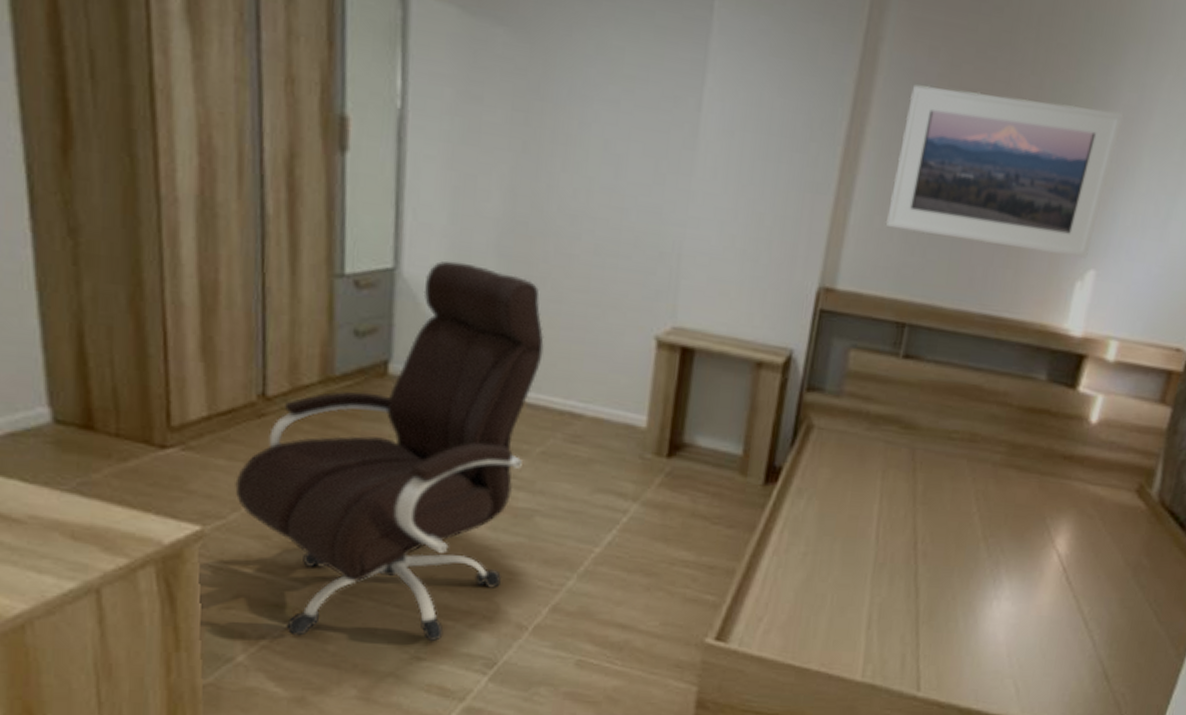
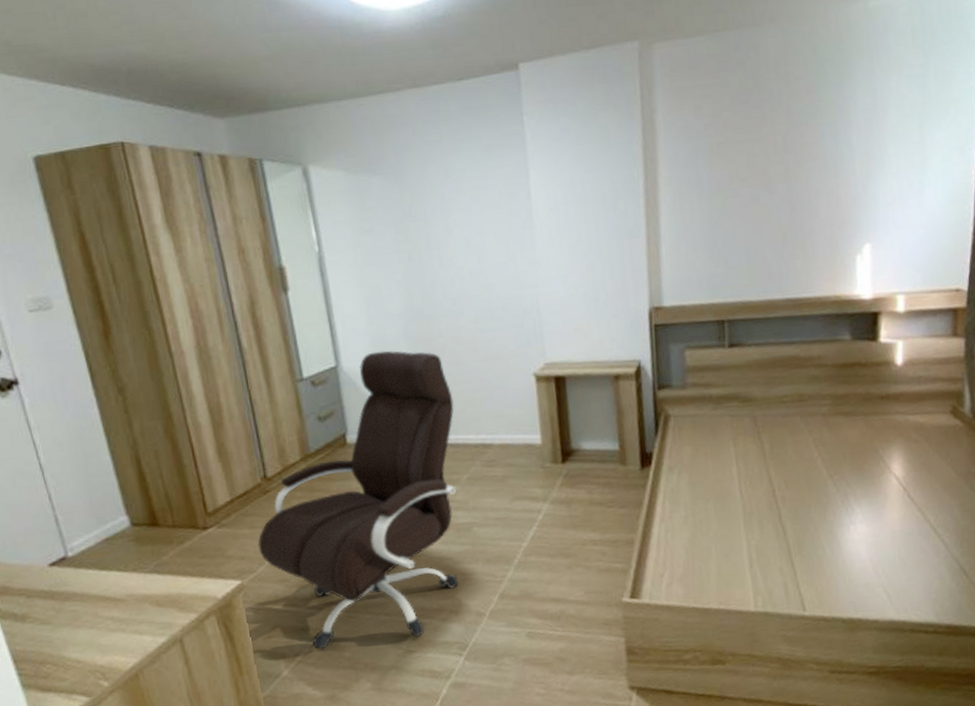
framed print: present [885,84,1124,259] -> none [687,114,864,250]

